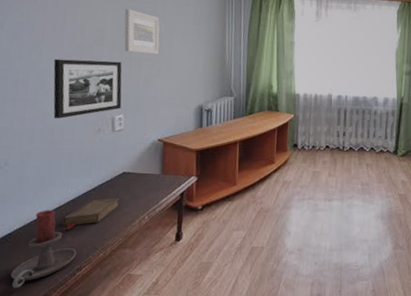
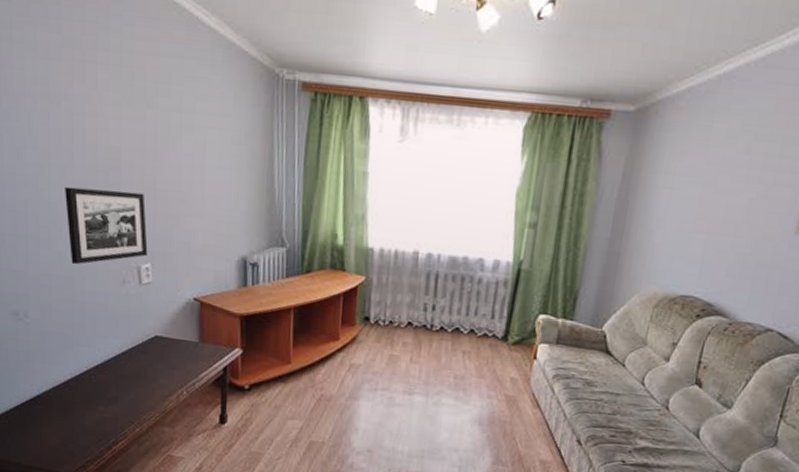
candle holder: present [10,210,77,289] -> none [45,372,111,456]
book: present [62,197,119,231] -> none [92,365,152,399]
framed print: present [124,9,160,55] -> none [143,119,189,185]

